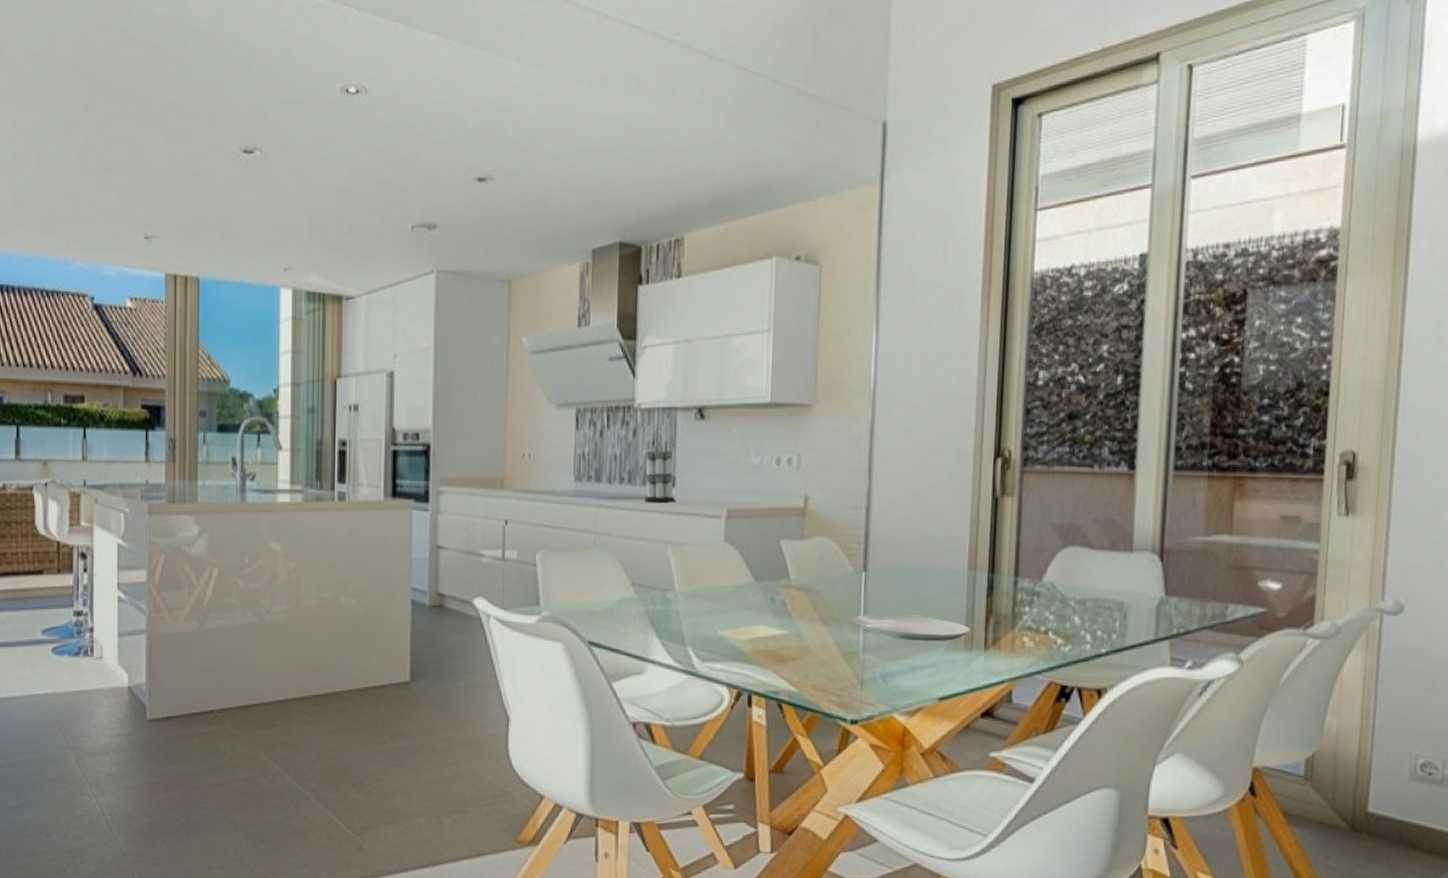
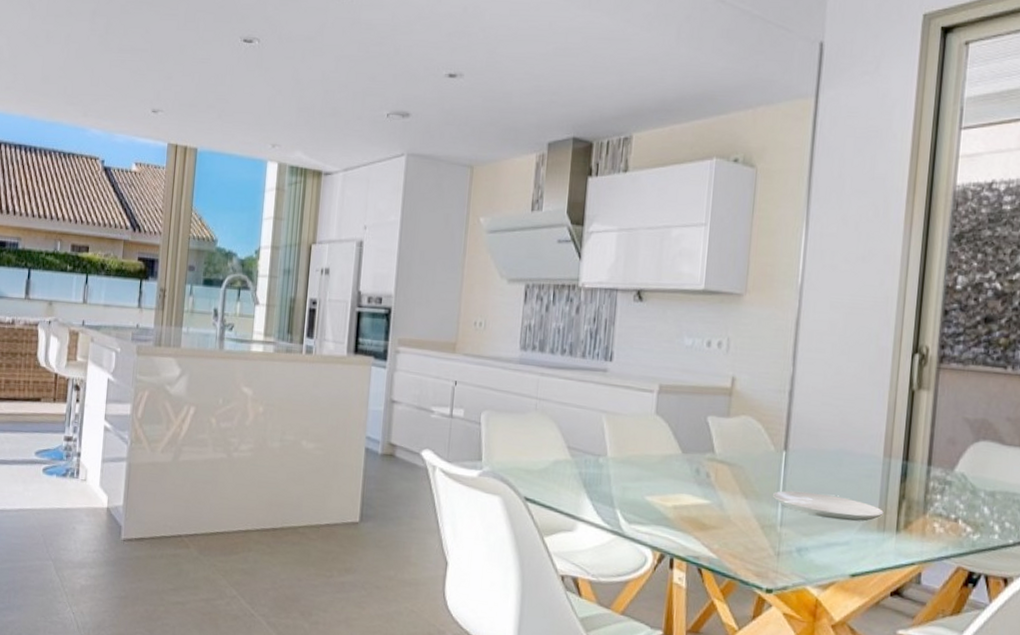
spice rack: present [644,443,675,503] -> none [583,320,612,375]

